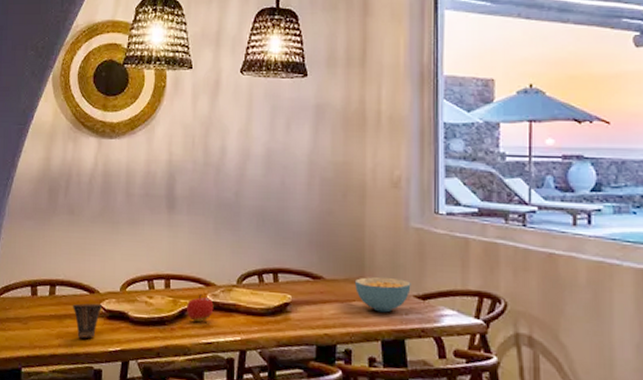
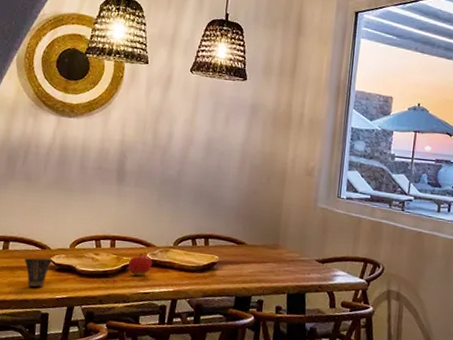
cereal bowl: present [354,276,411,313] -> none [270,244,314,273]

